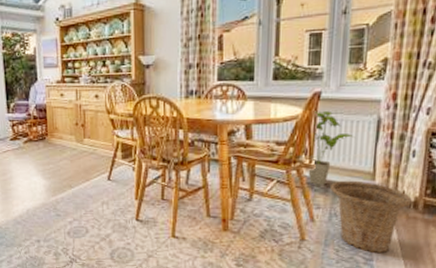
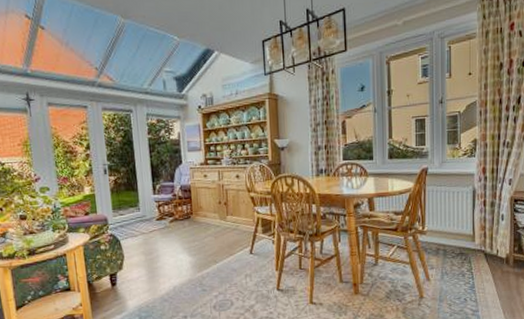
house plant: present [308,111,356,186] -> none [422,184,457,249]
basket: present [330,180,412,254] -> none [441,242,504,305]

